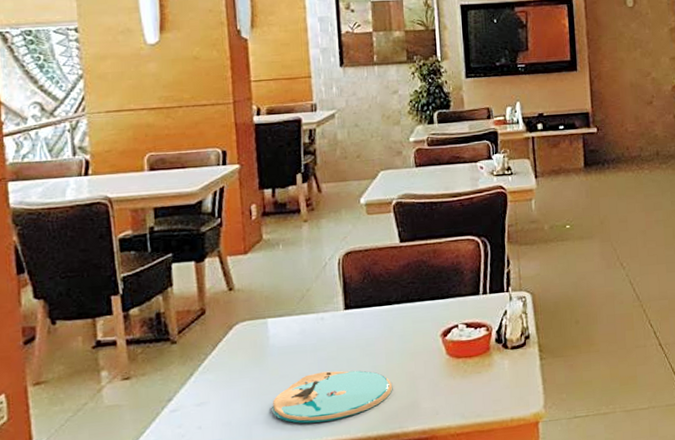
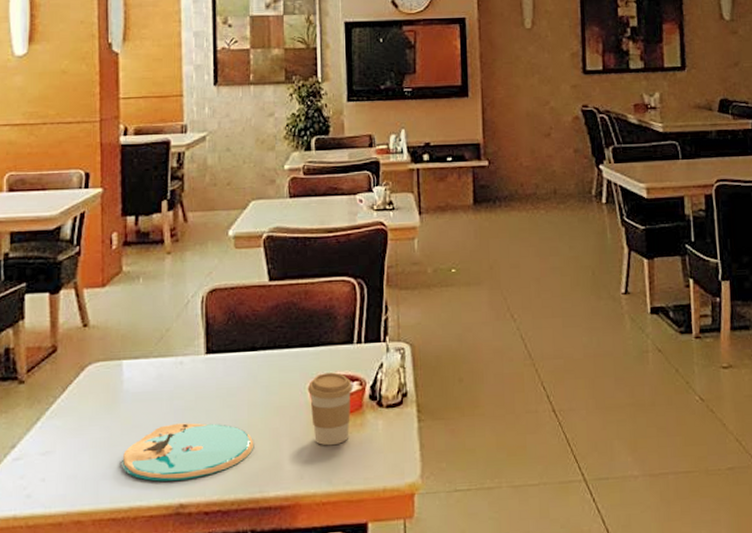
coffee cup: none [440,320,480,385] -> present [308,372,352,446]

